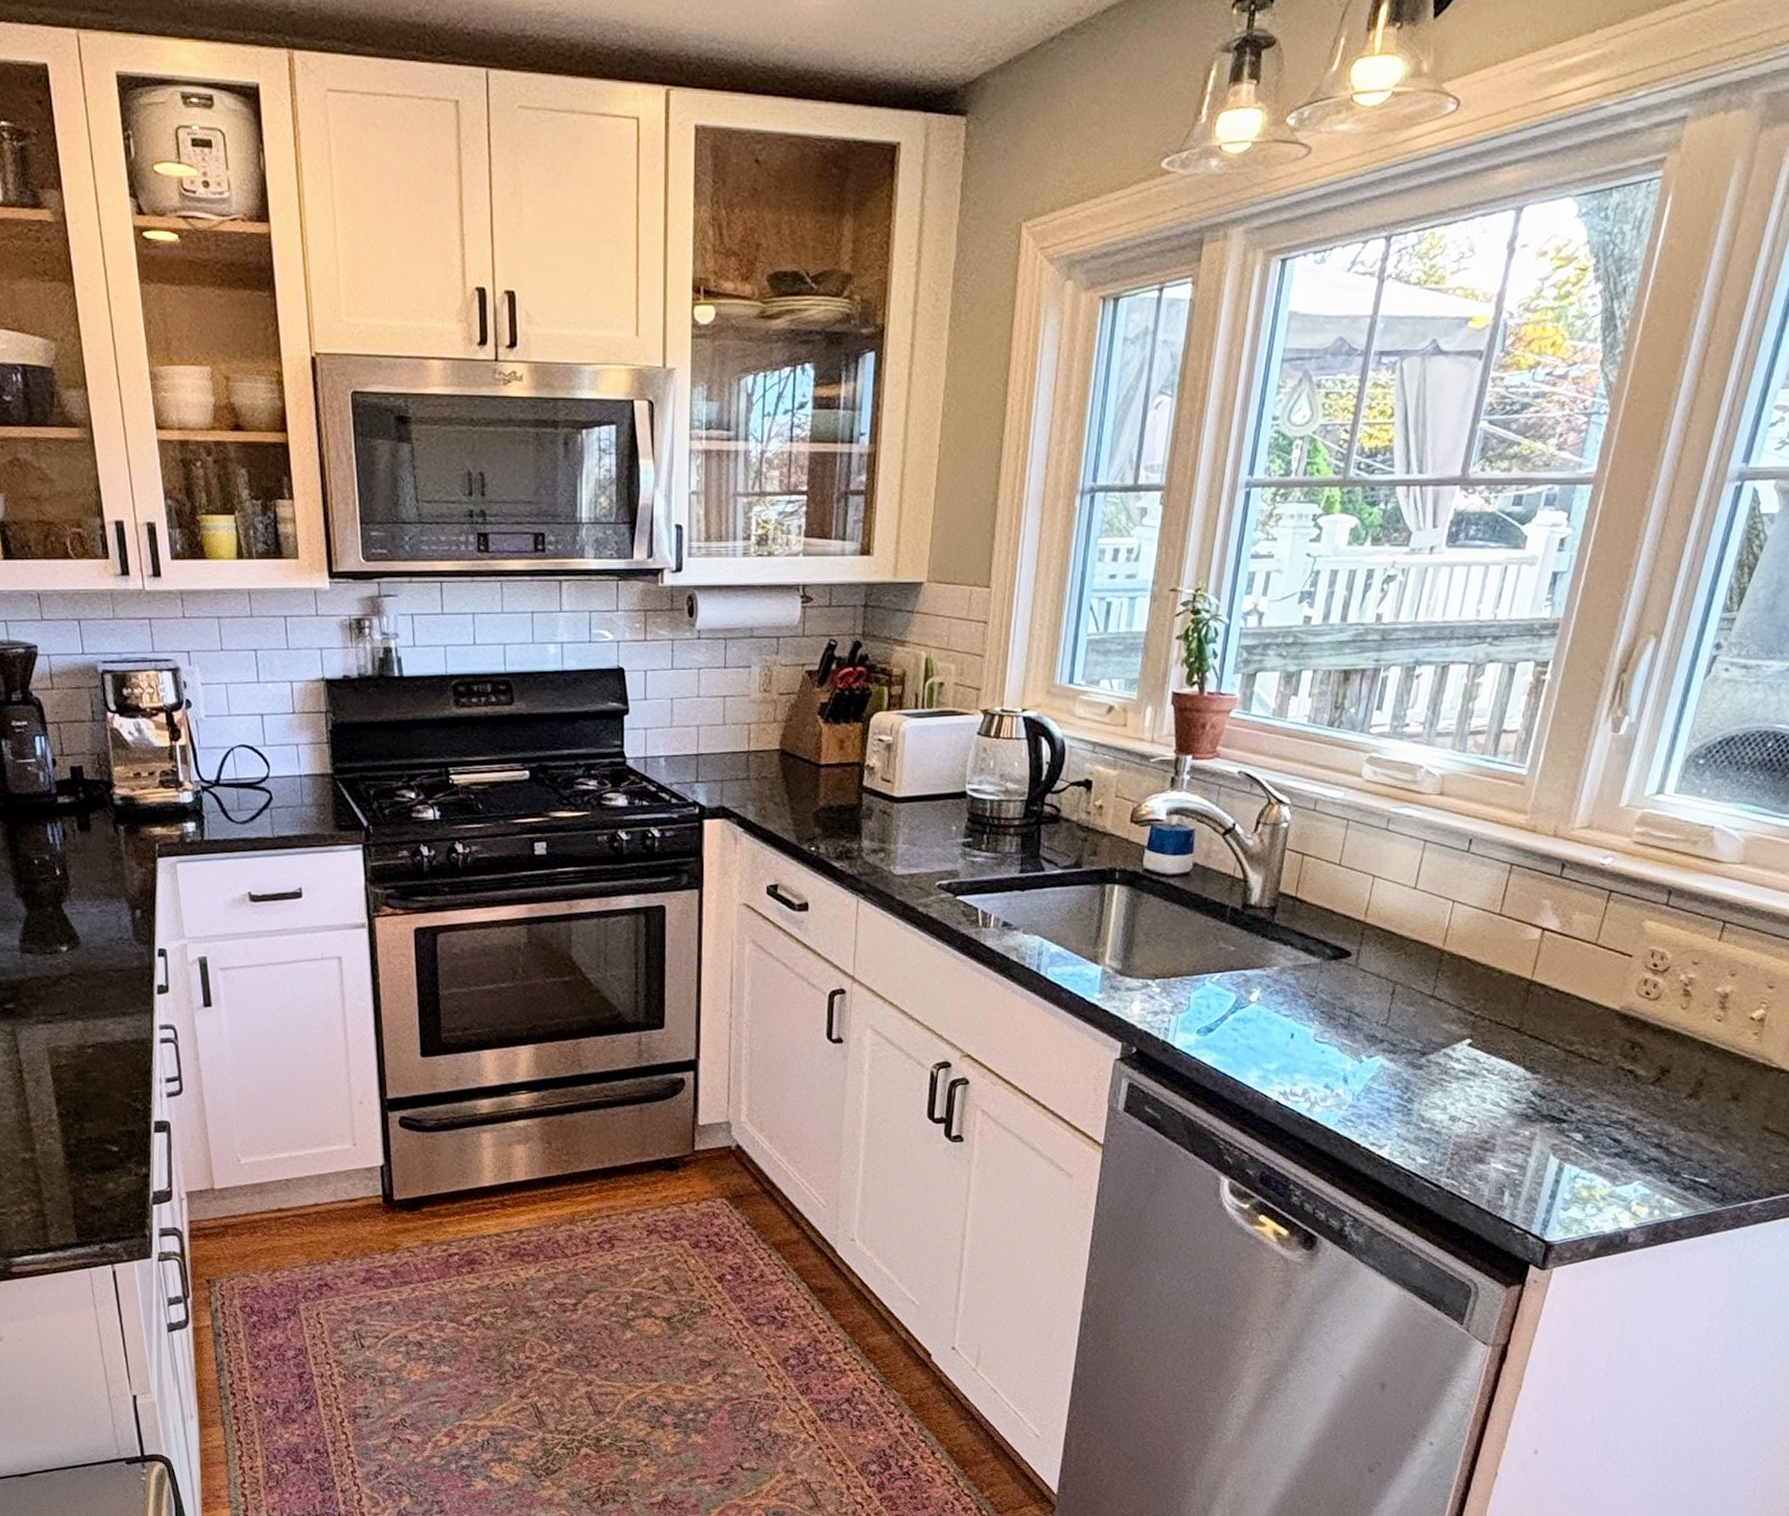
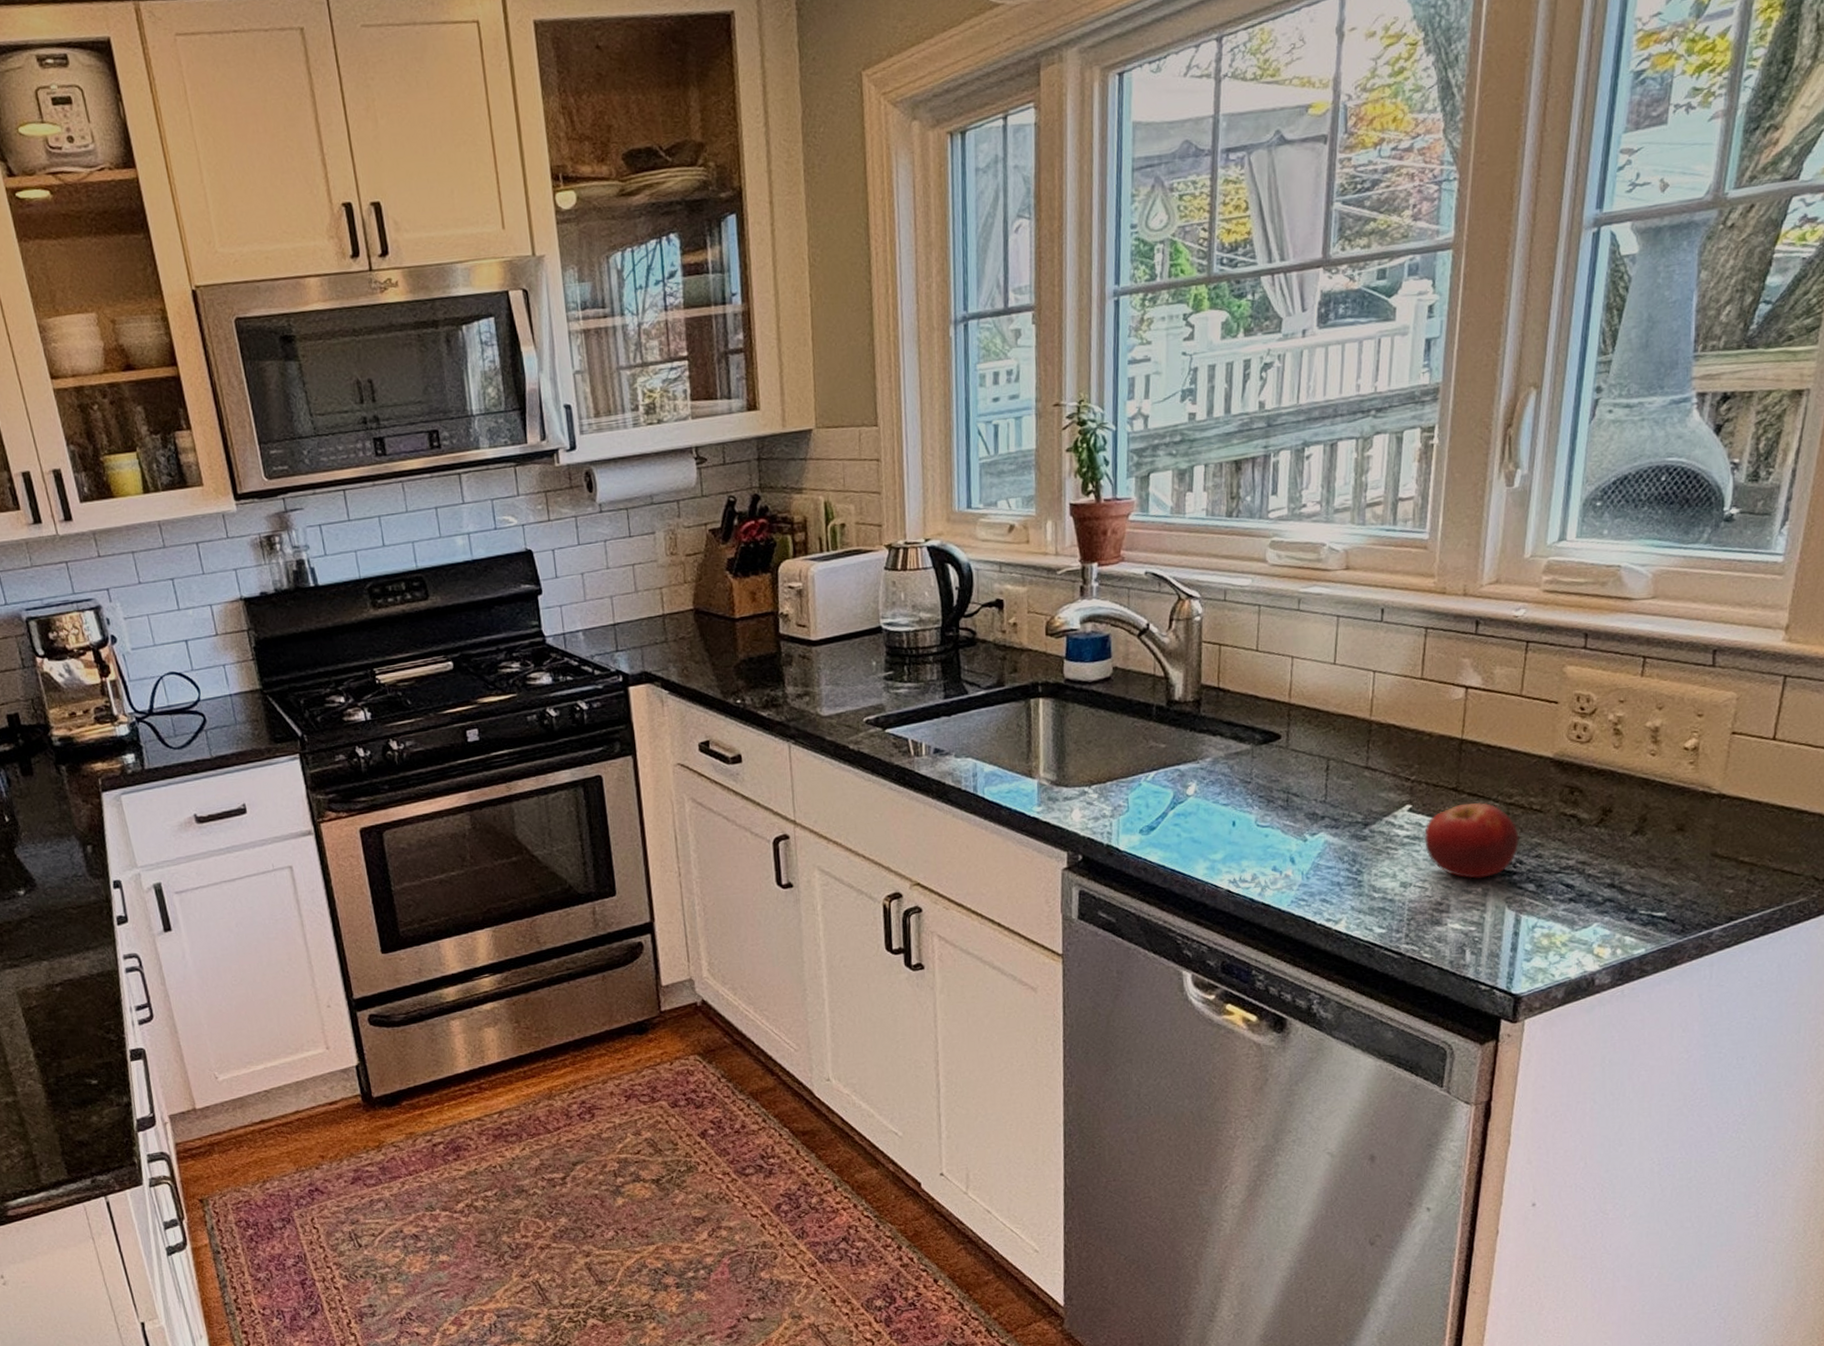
fruit: none [1479,1045,1574,1122] -> present [1424,802,1519,879]

